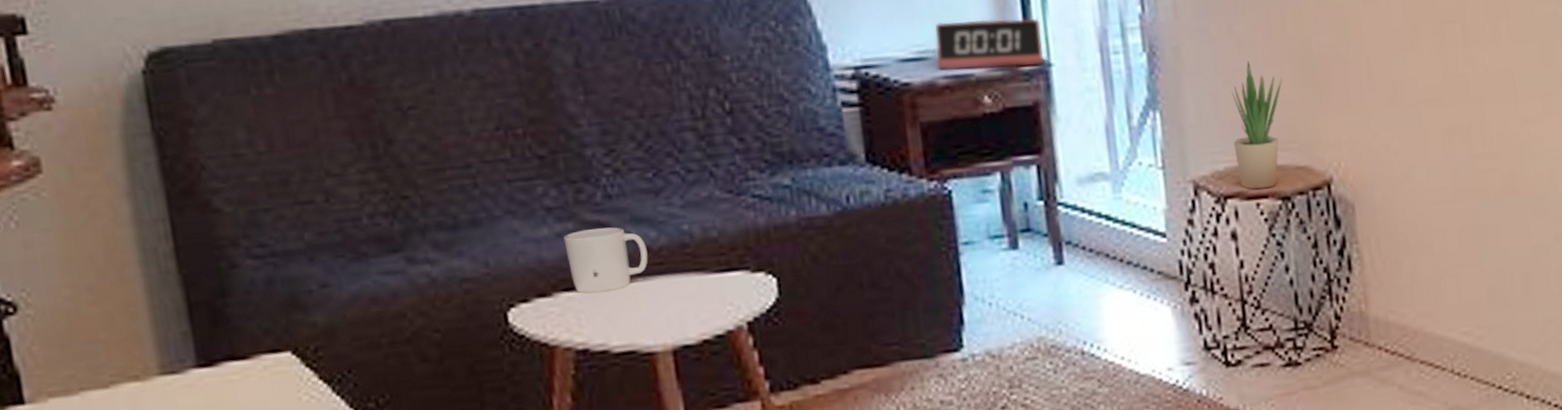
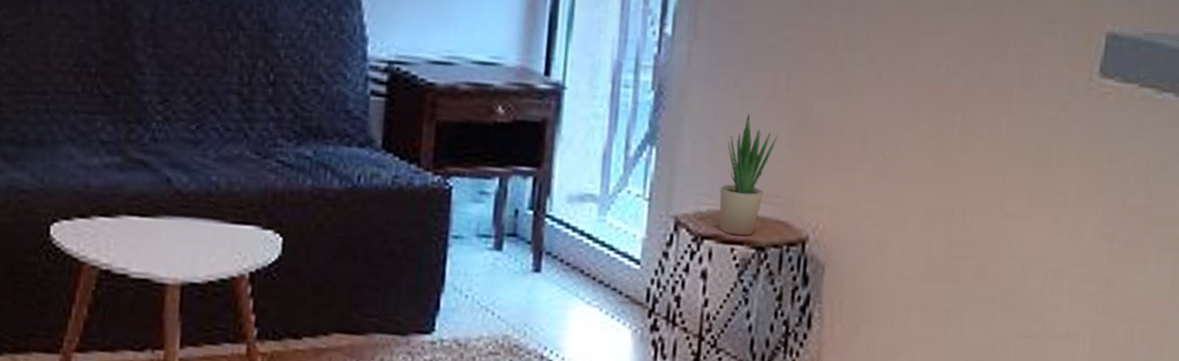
mug: present [563,227,648,294] -> none [109,165,178,224]
alarm clock: present [935,18,1045,70] -> none [462,33,562,86]

